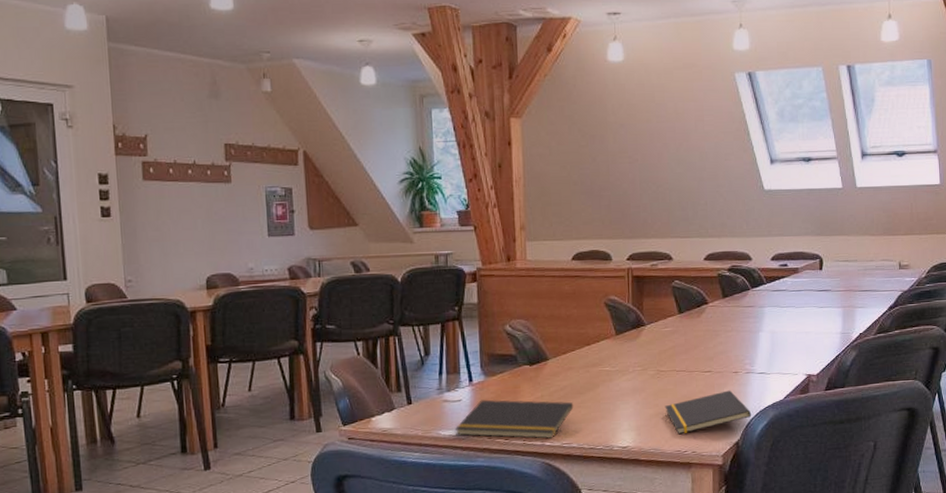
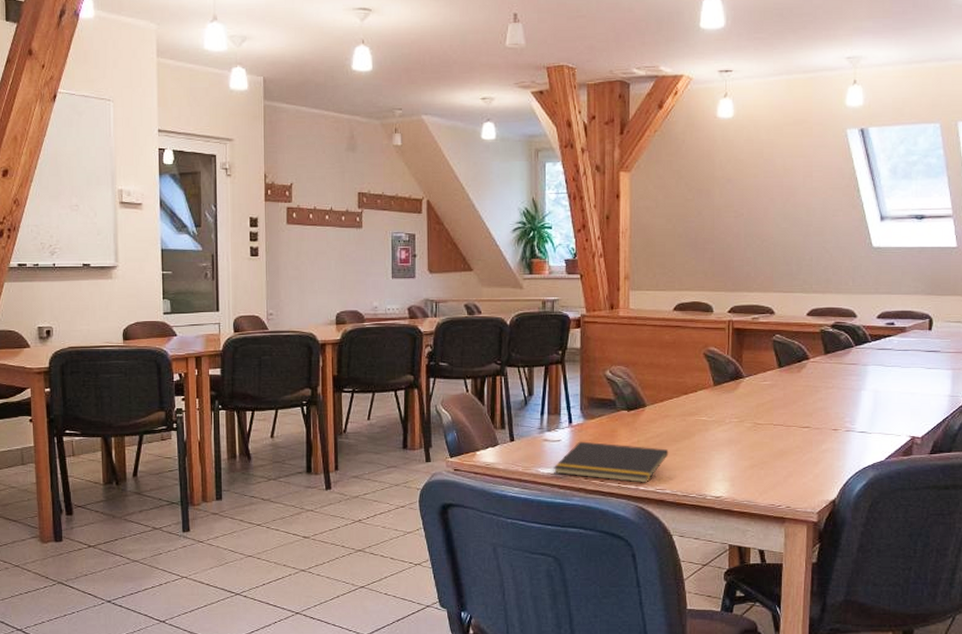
notepad: present [665,390,752,435] -> none [760,447,850,489]

